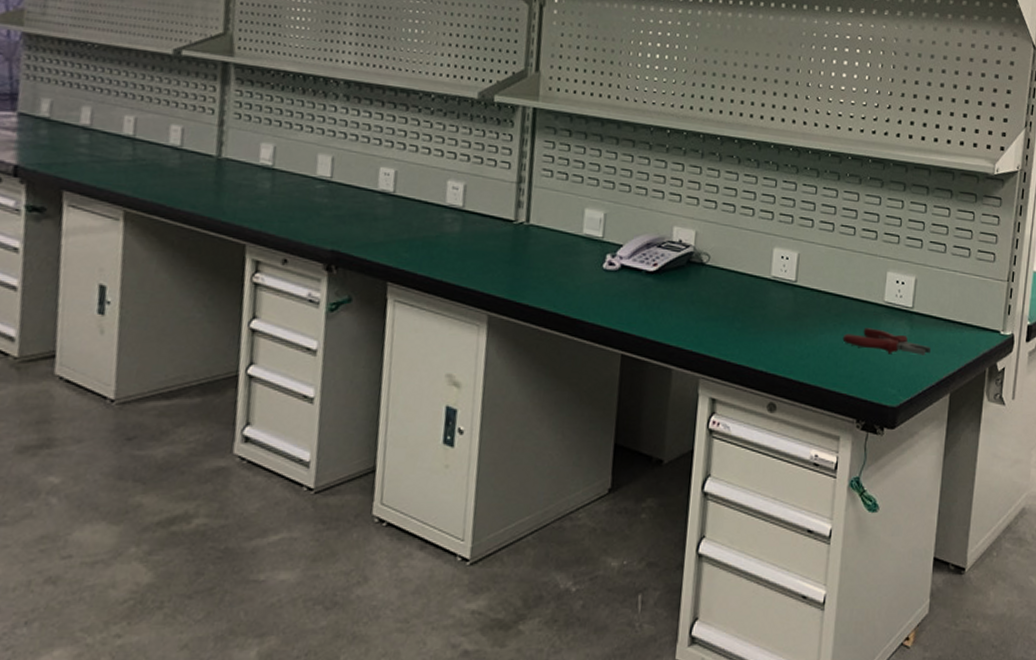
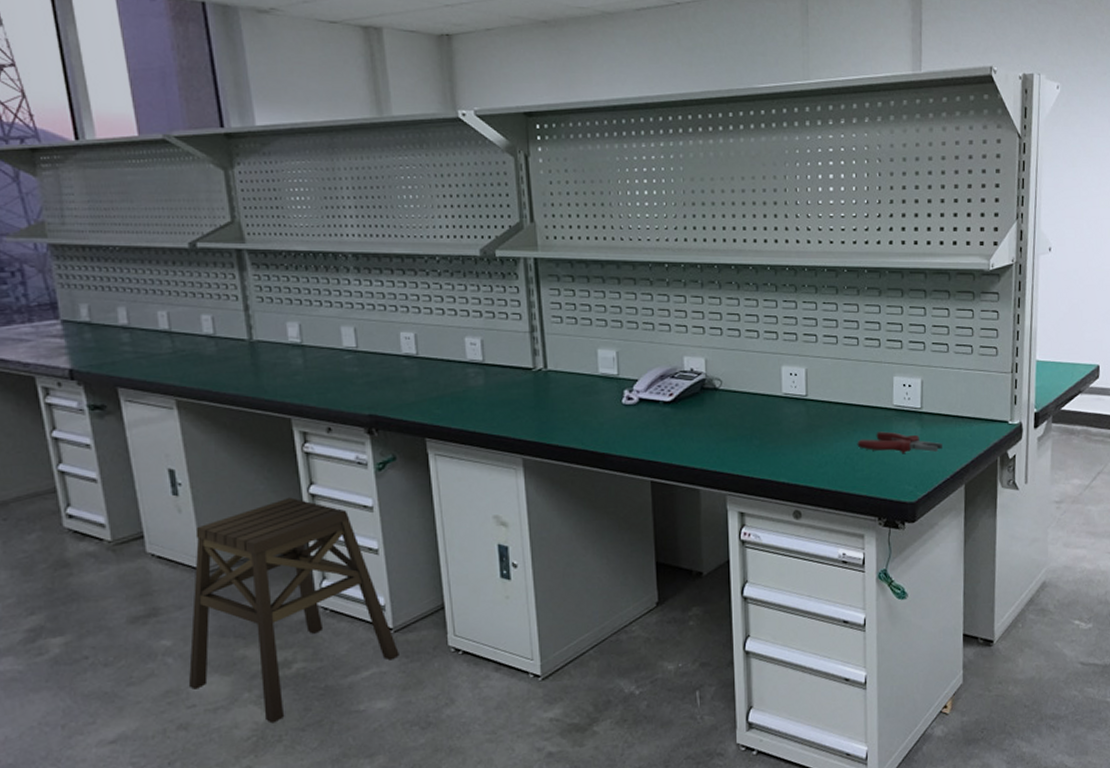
stool: none [68,330,316,586] -> present [188,497,399,724]

